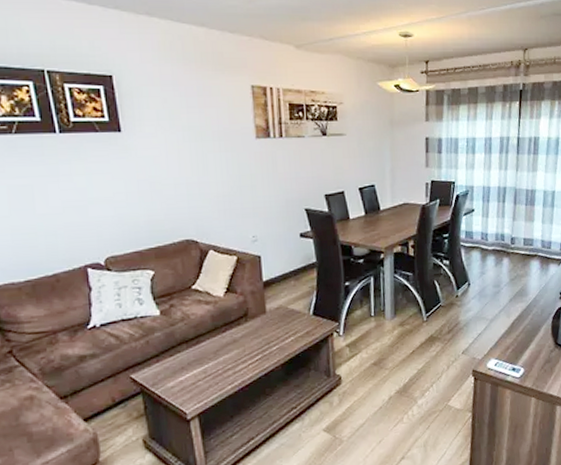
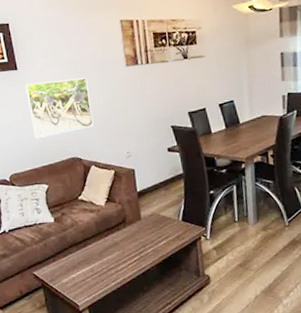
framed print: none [130,148,214,215] -> present [25,77,94,138]

